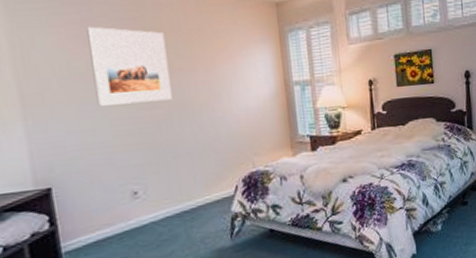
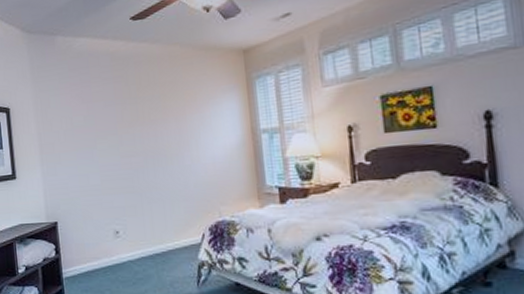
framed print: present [86,26,172,106] -> none [85,86,148,154]

